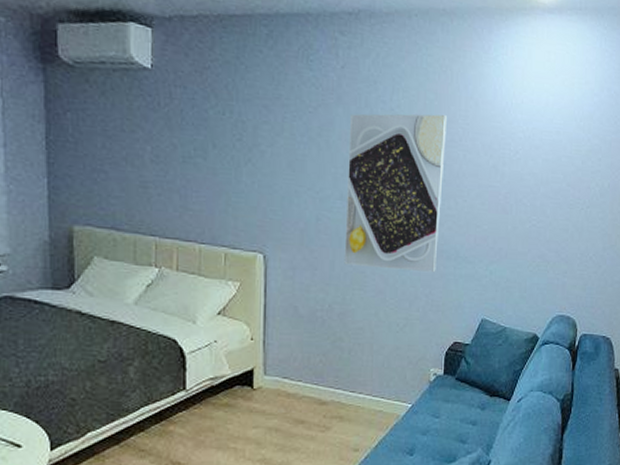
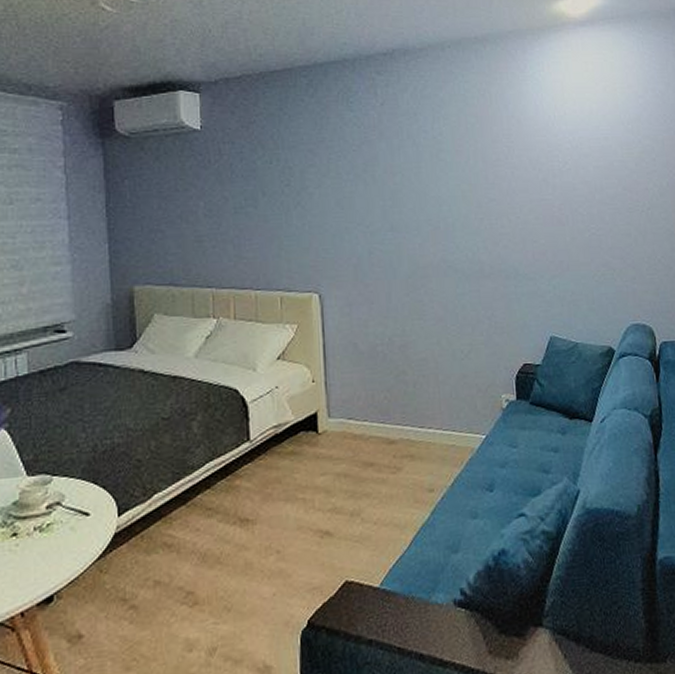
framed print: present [344,113,447,273] -> none [393,135,496,296]

